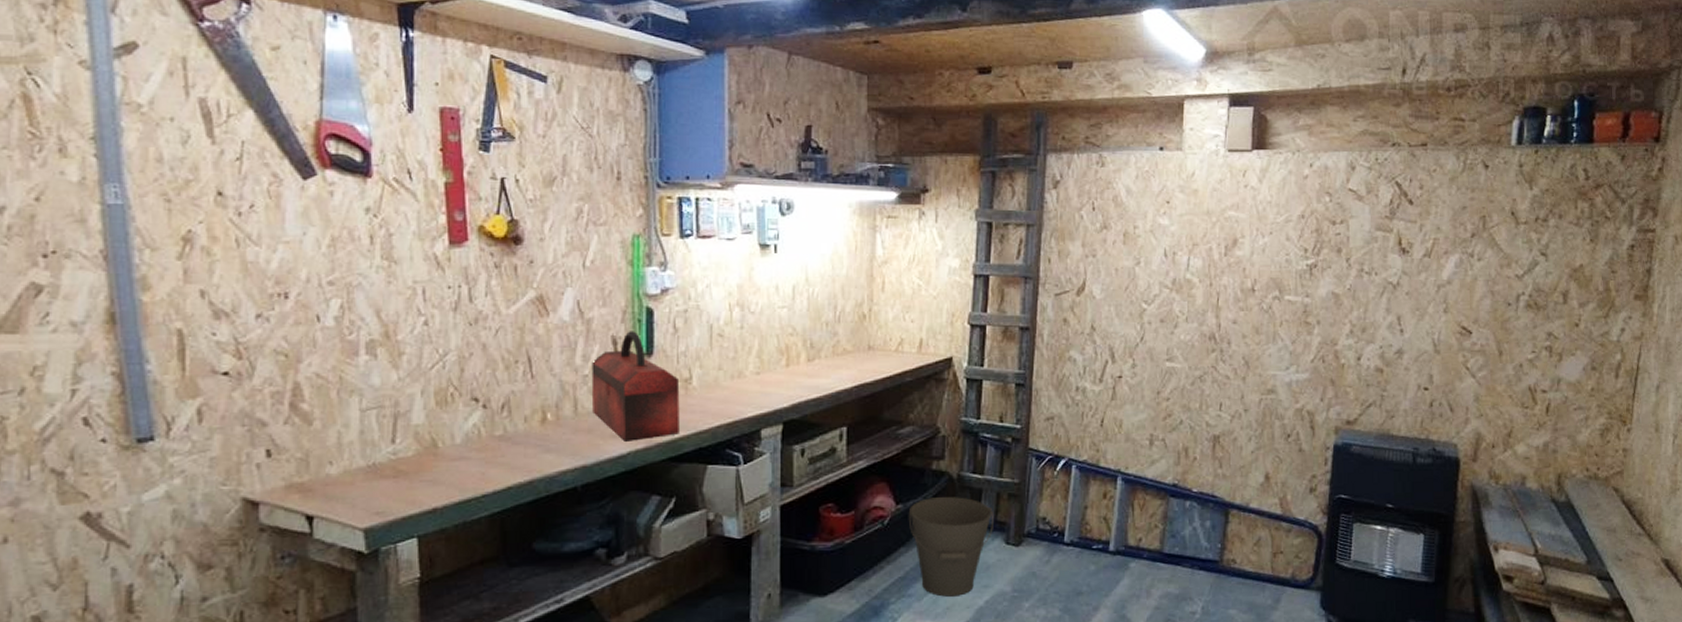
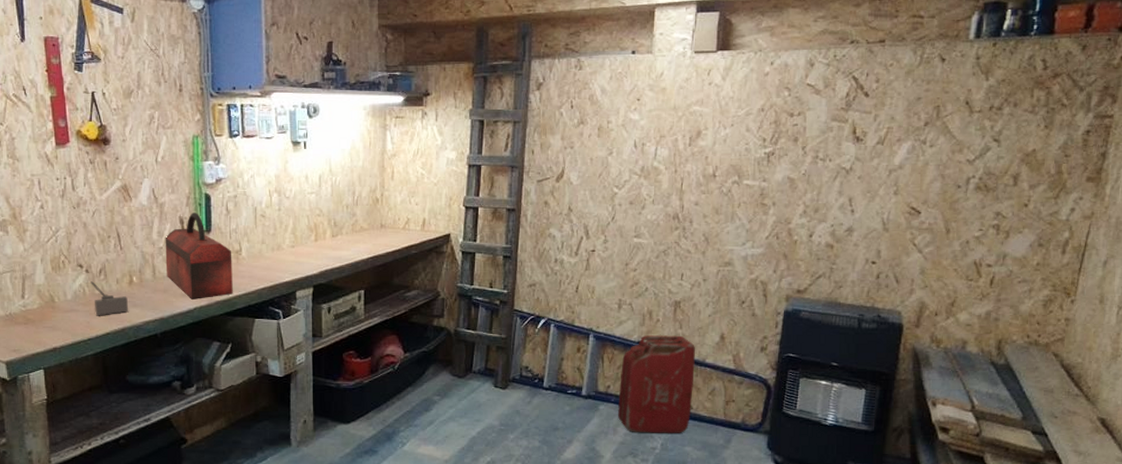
bench vise: none [489,420,540,465] -> present [91,281,129,316]
bucket: present [908,497,993,597] -> none [414,348,484,428]
jerry can: none [1152,476,1237,595] -> present [618,335,695,433]

